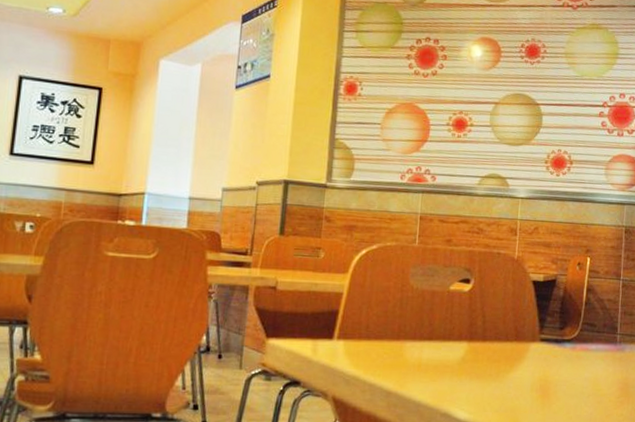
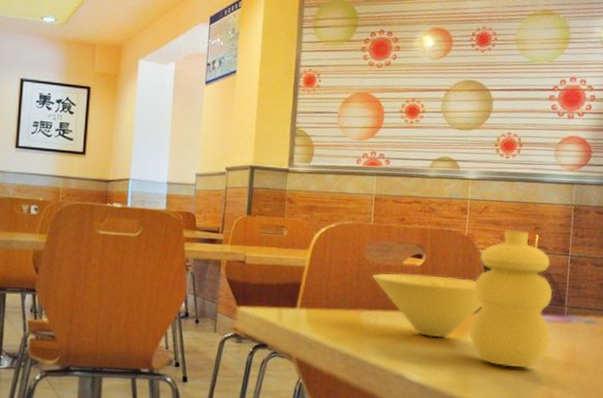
condiment set: none [416,252,605,402] -> present [372,230,553,368]

